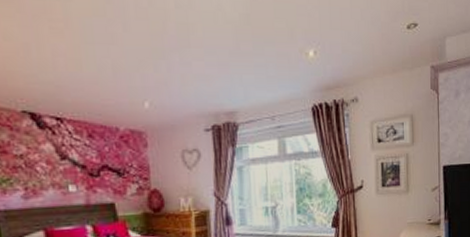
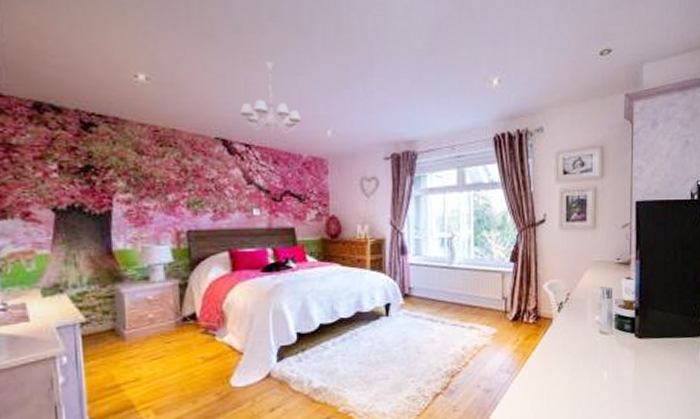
chandelier: none [48,30,116,107] -> present [240,61,301,135]

